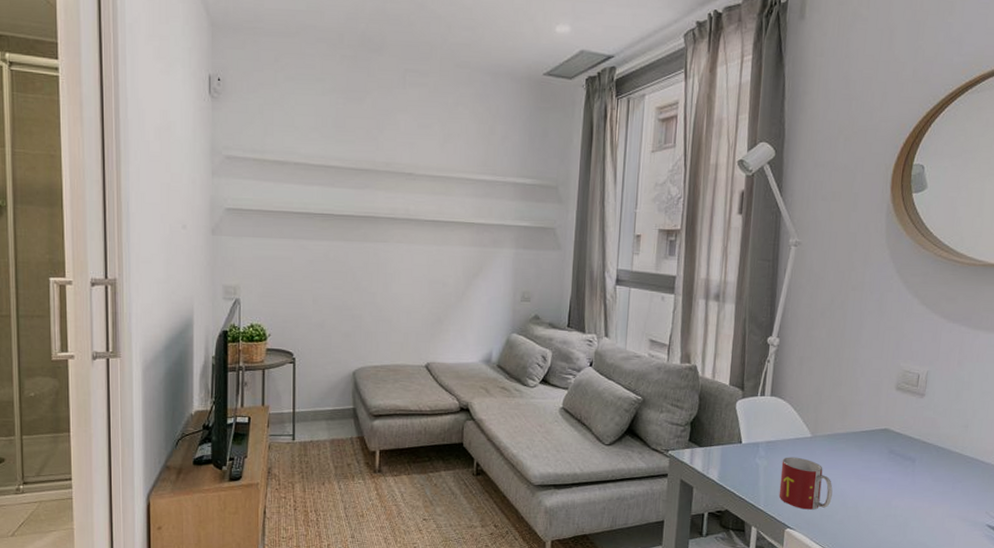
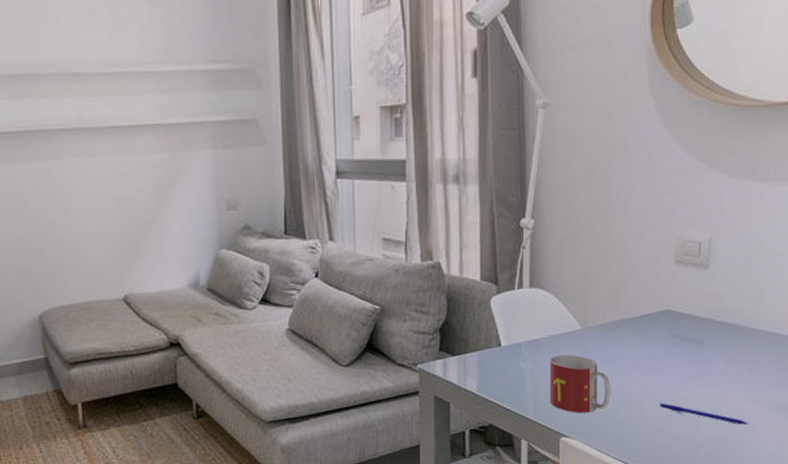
pen: none [873,508,950,536] -> present [660,402,749,425]

